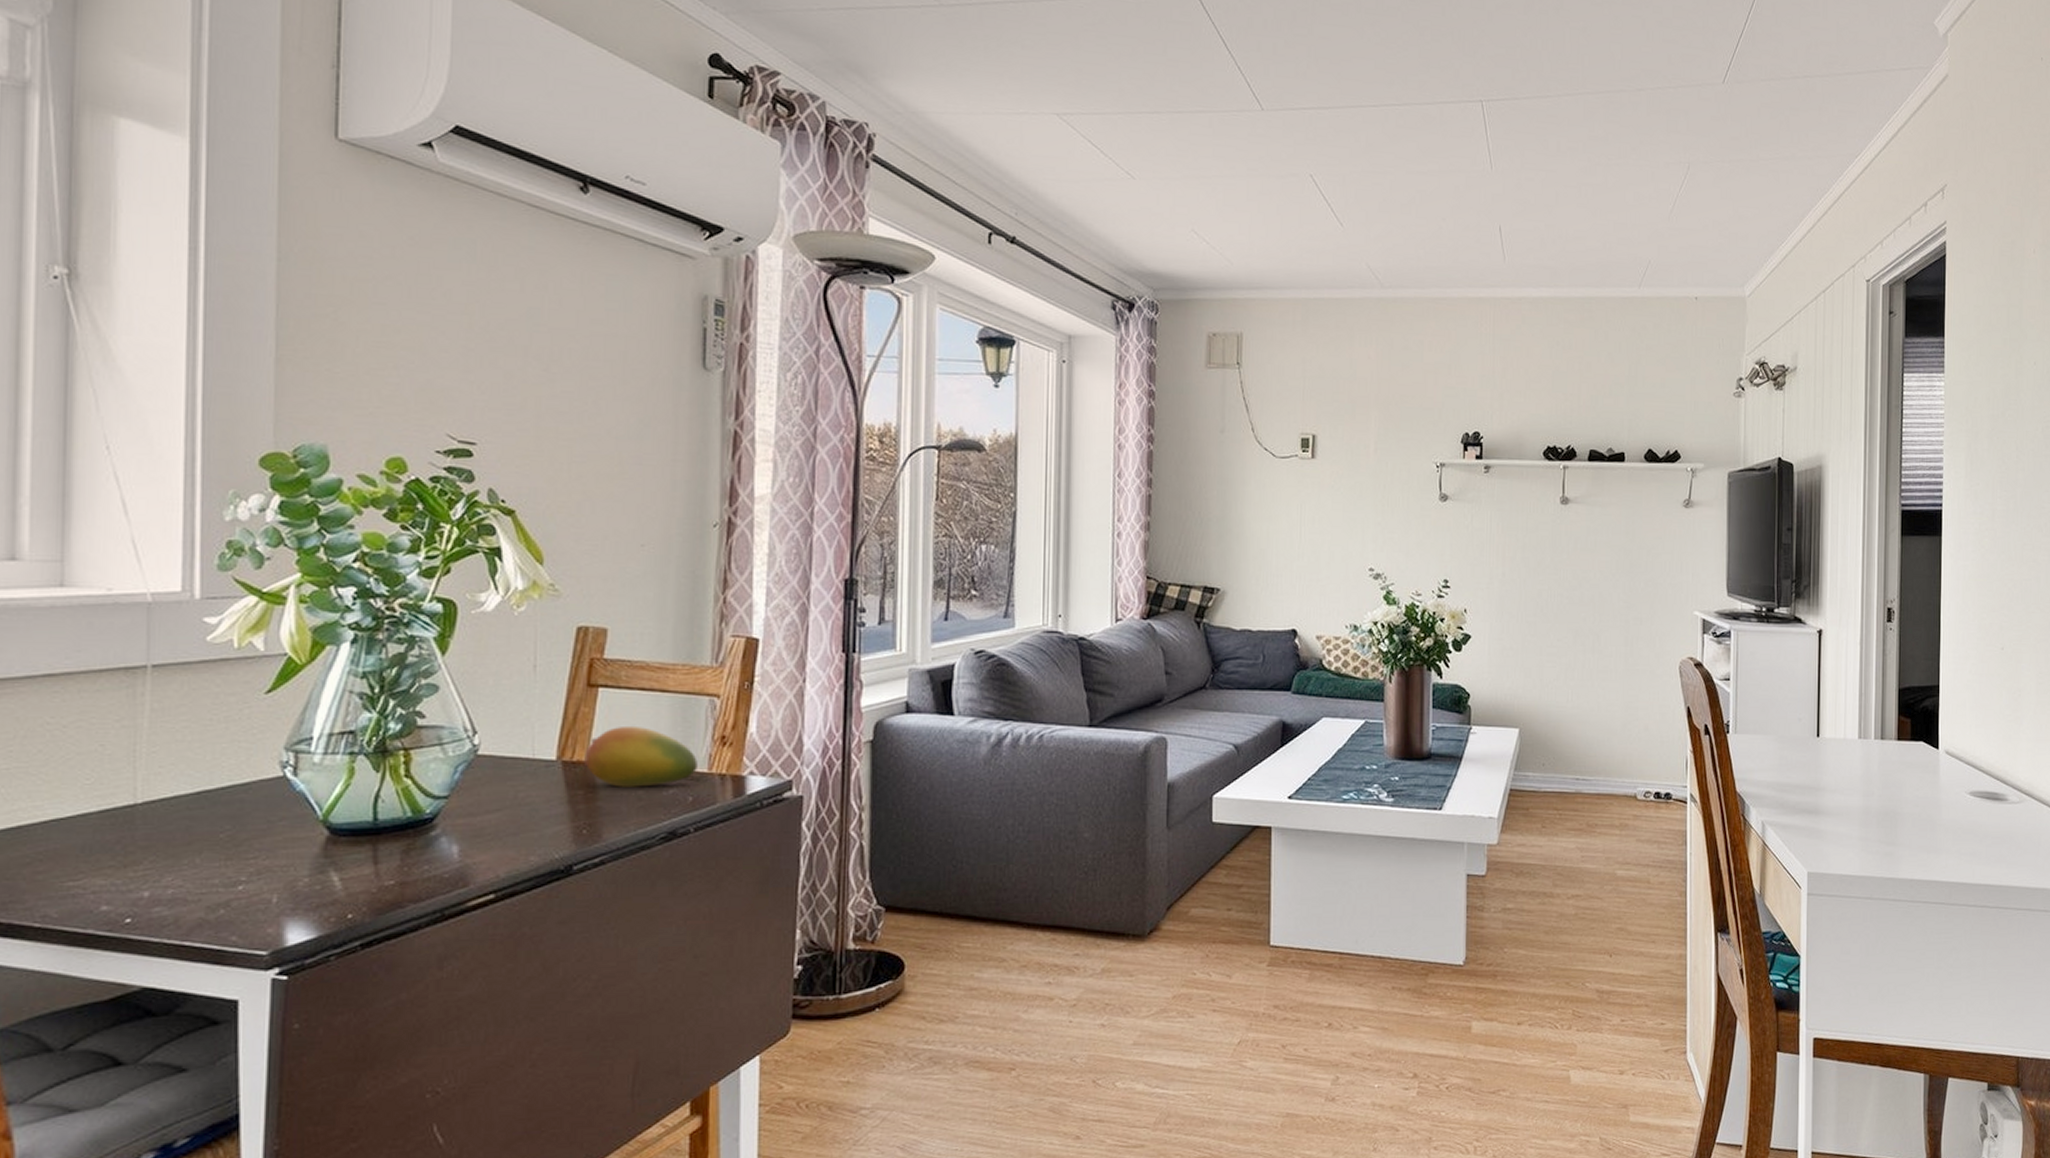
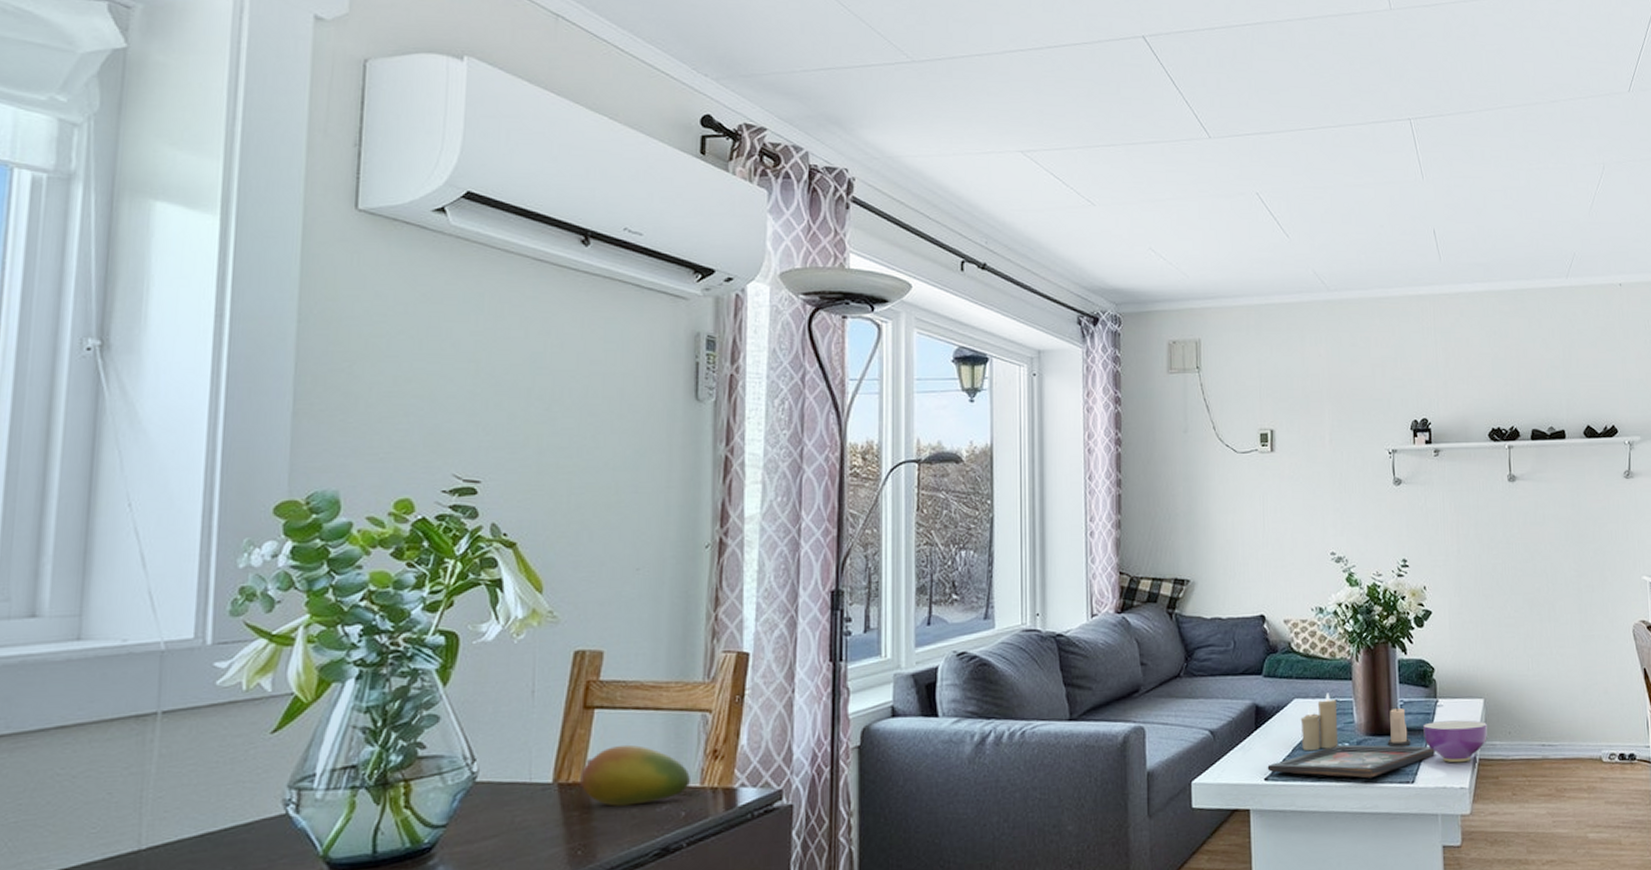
decorative tray: none [1291,767,1465,803] -> present [1267,744,1435,779]
candle: none [1328,713,1367,772] -> present [1300,693,1338,752]
candle: none [1416,731,1441,773] -> present [1387,706,1411,748]
bowl: none [1454,749,1522,792] -> present [1423,720,1488,763]

